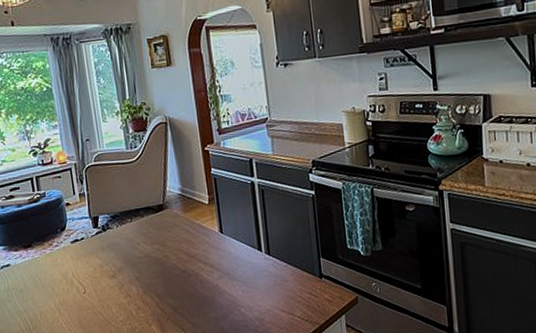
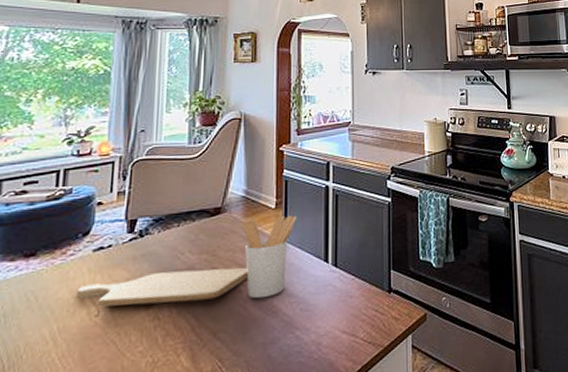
chopping board: none [66,255,194,287] -> present [76,267,248,307]
utensil holder: none [183,210,230,282] -> present [243,215,298,299]

